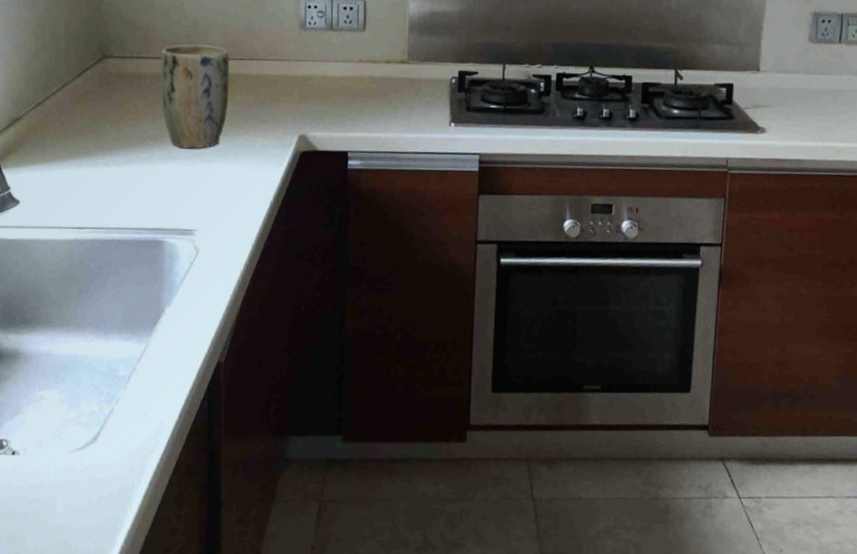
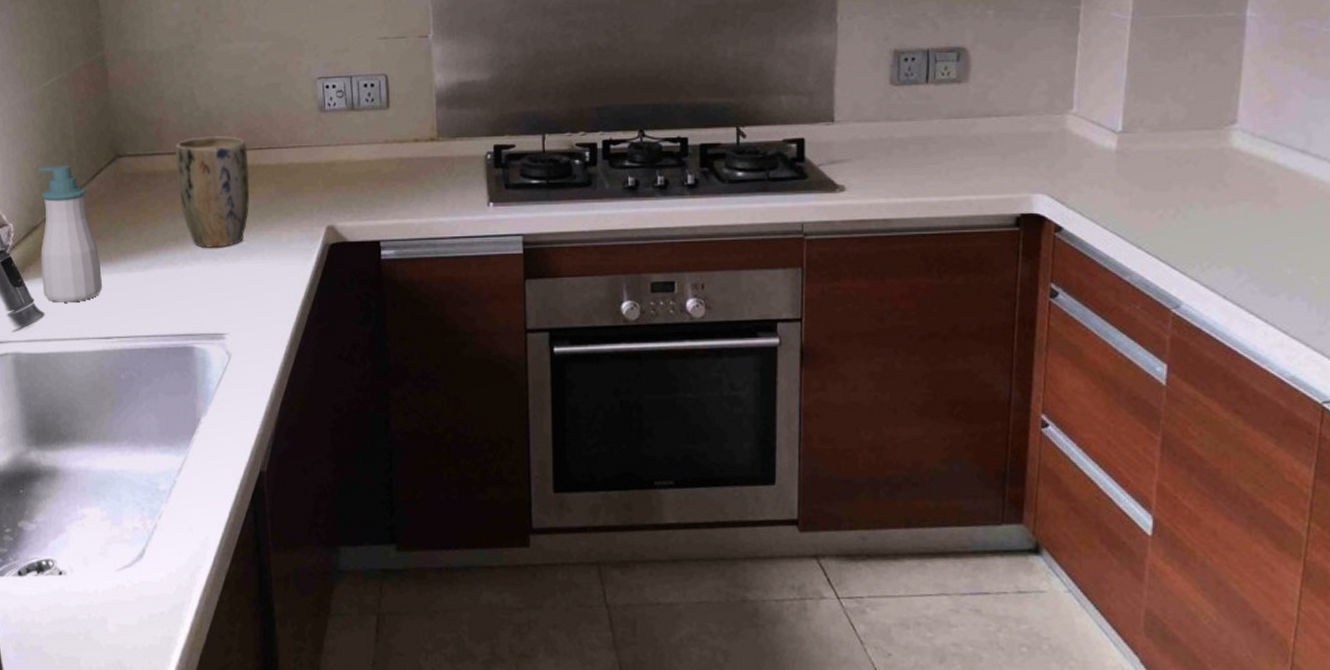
soap bottle: none [20,62,80,193] -> present [38,165,102,303]

